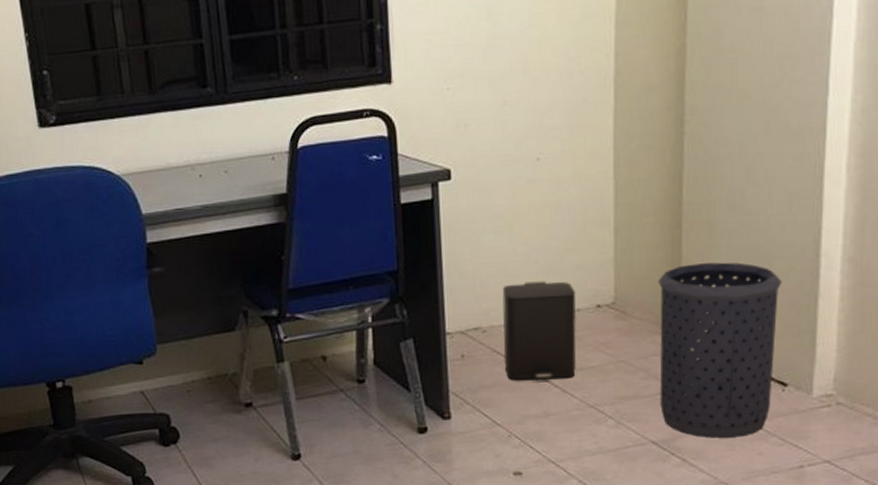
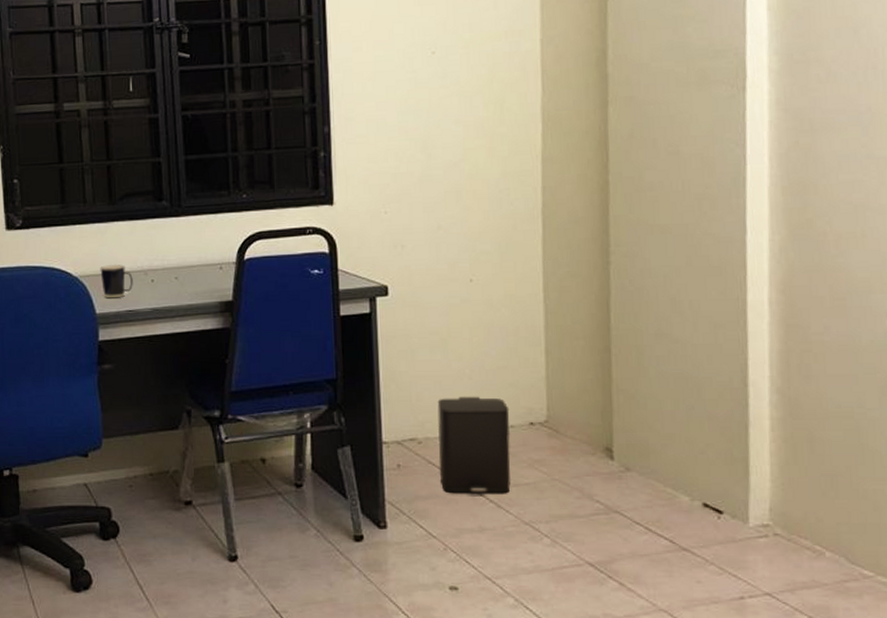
mug: none [143,160,180,197] -> present [100,265,133,299]
laundry basket: present [657,262,781,438] -> none [589,387,711,563]

